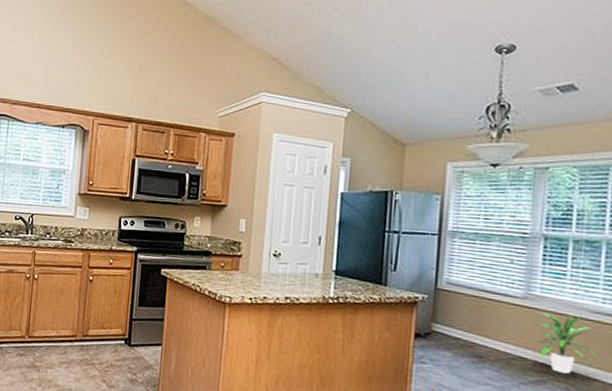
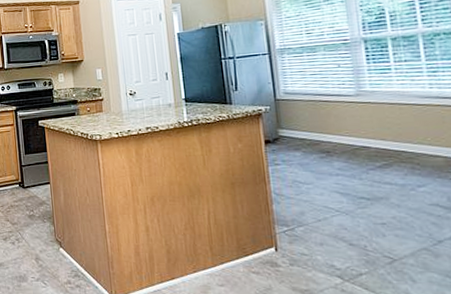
indoor plant: present [536,313,596,374] -> none [372,101,434,155]

